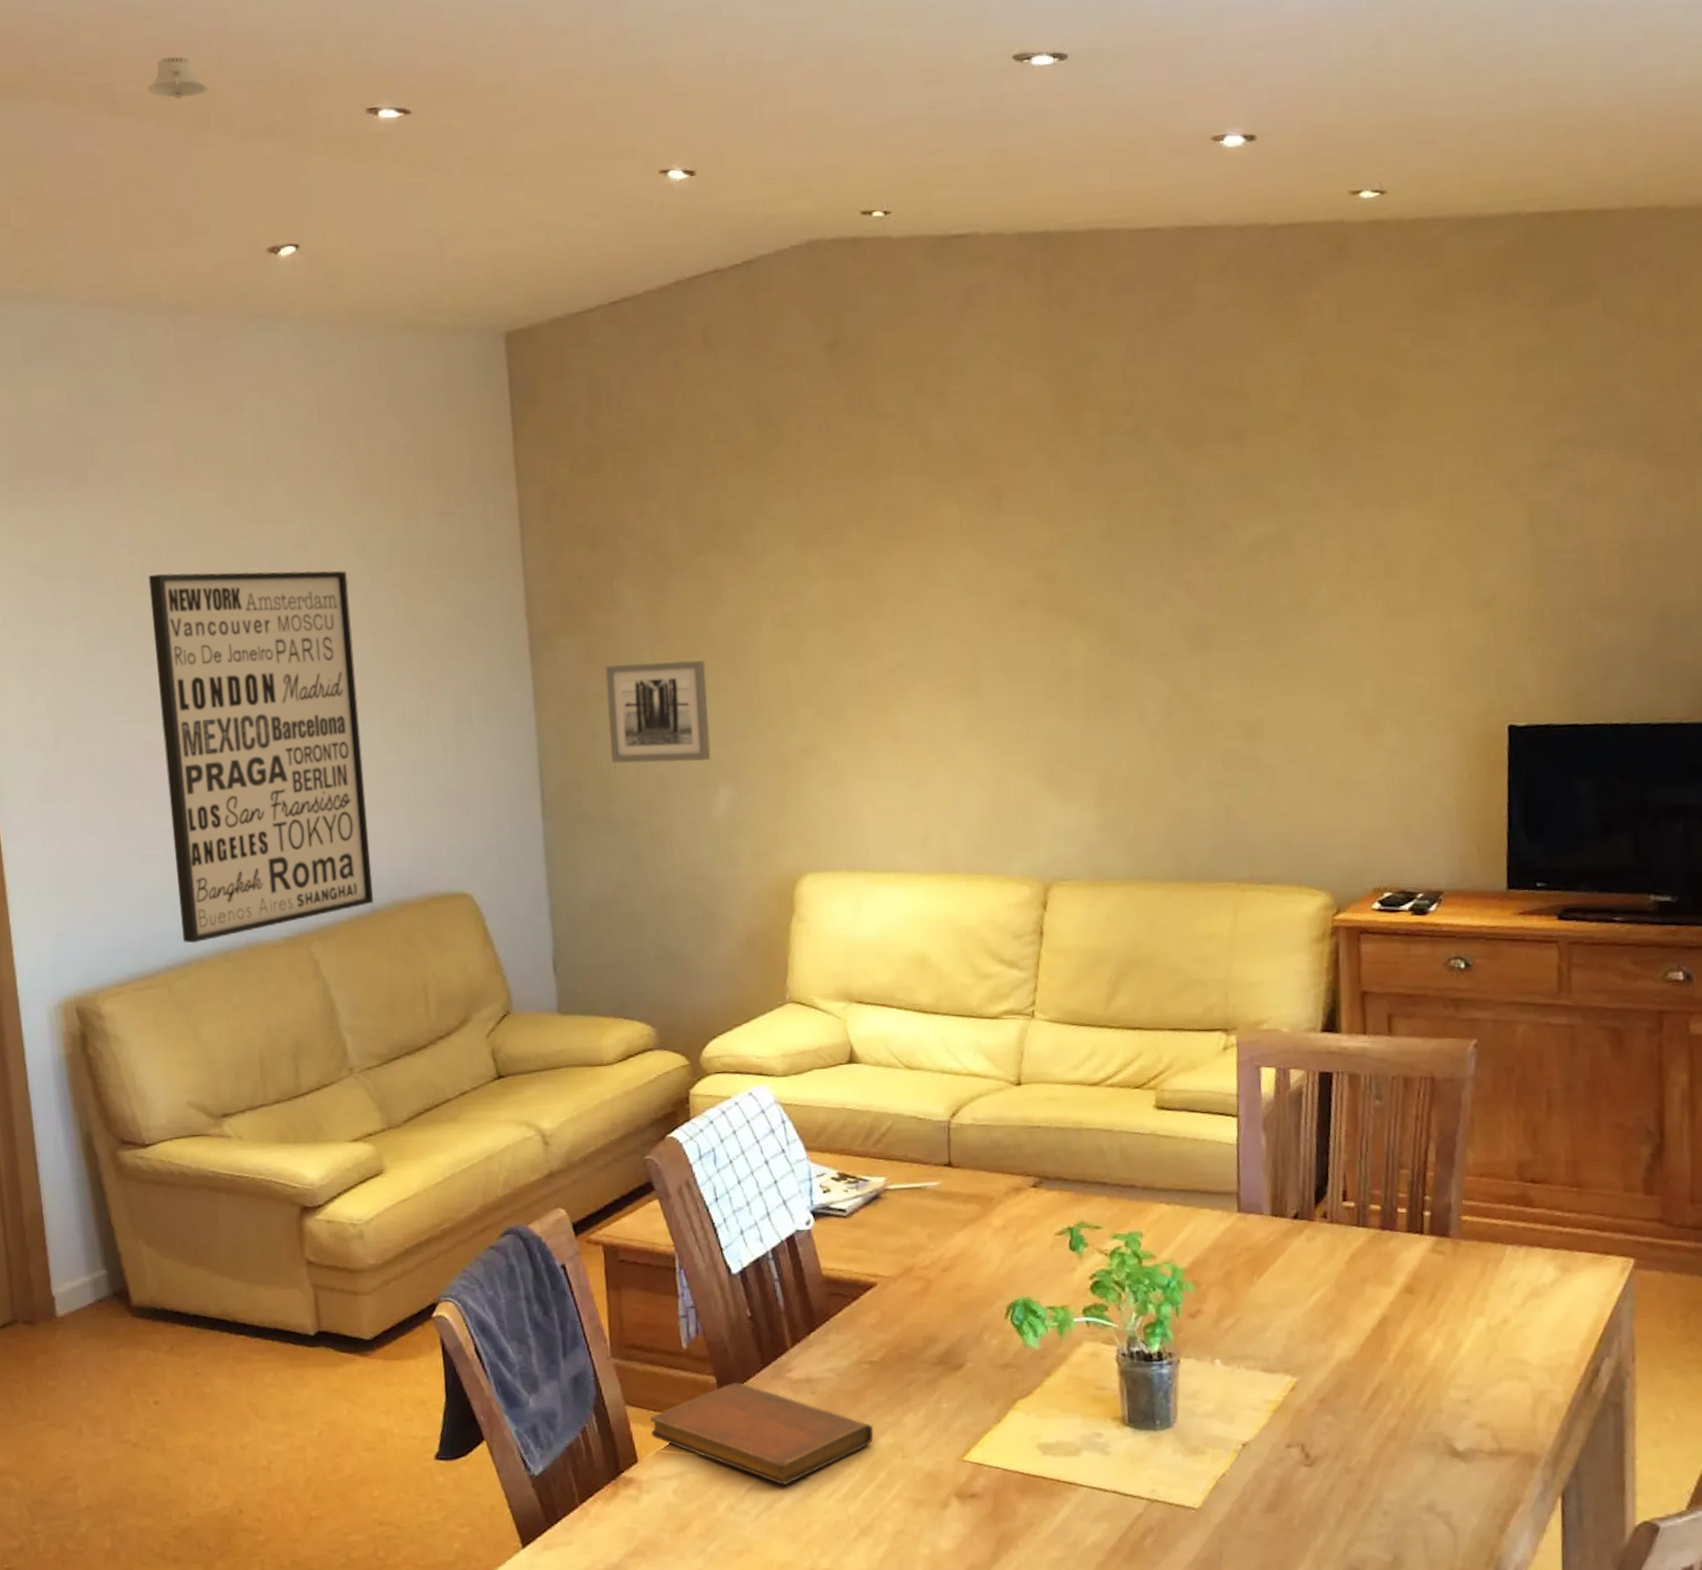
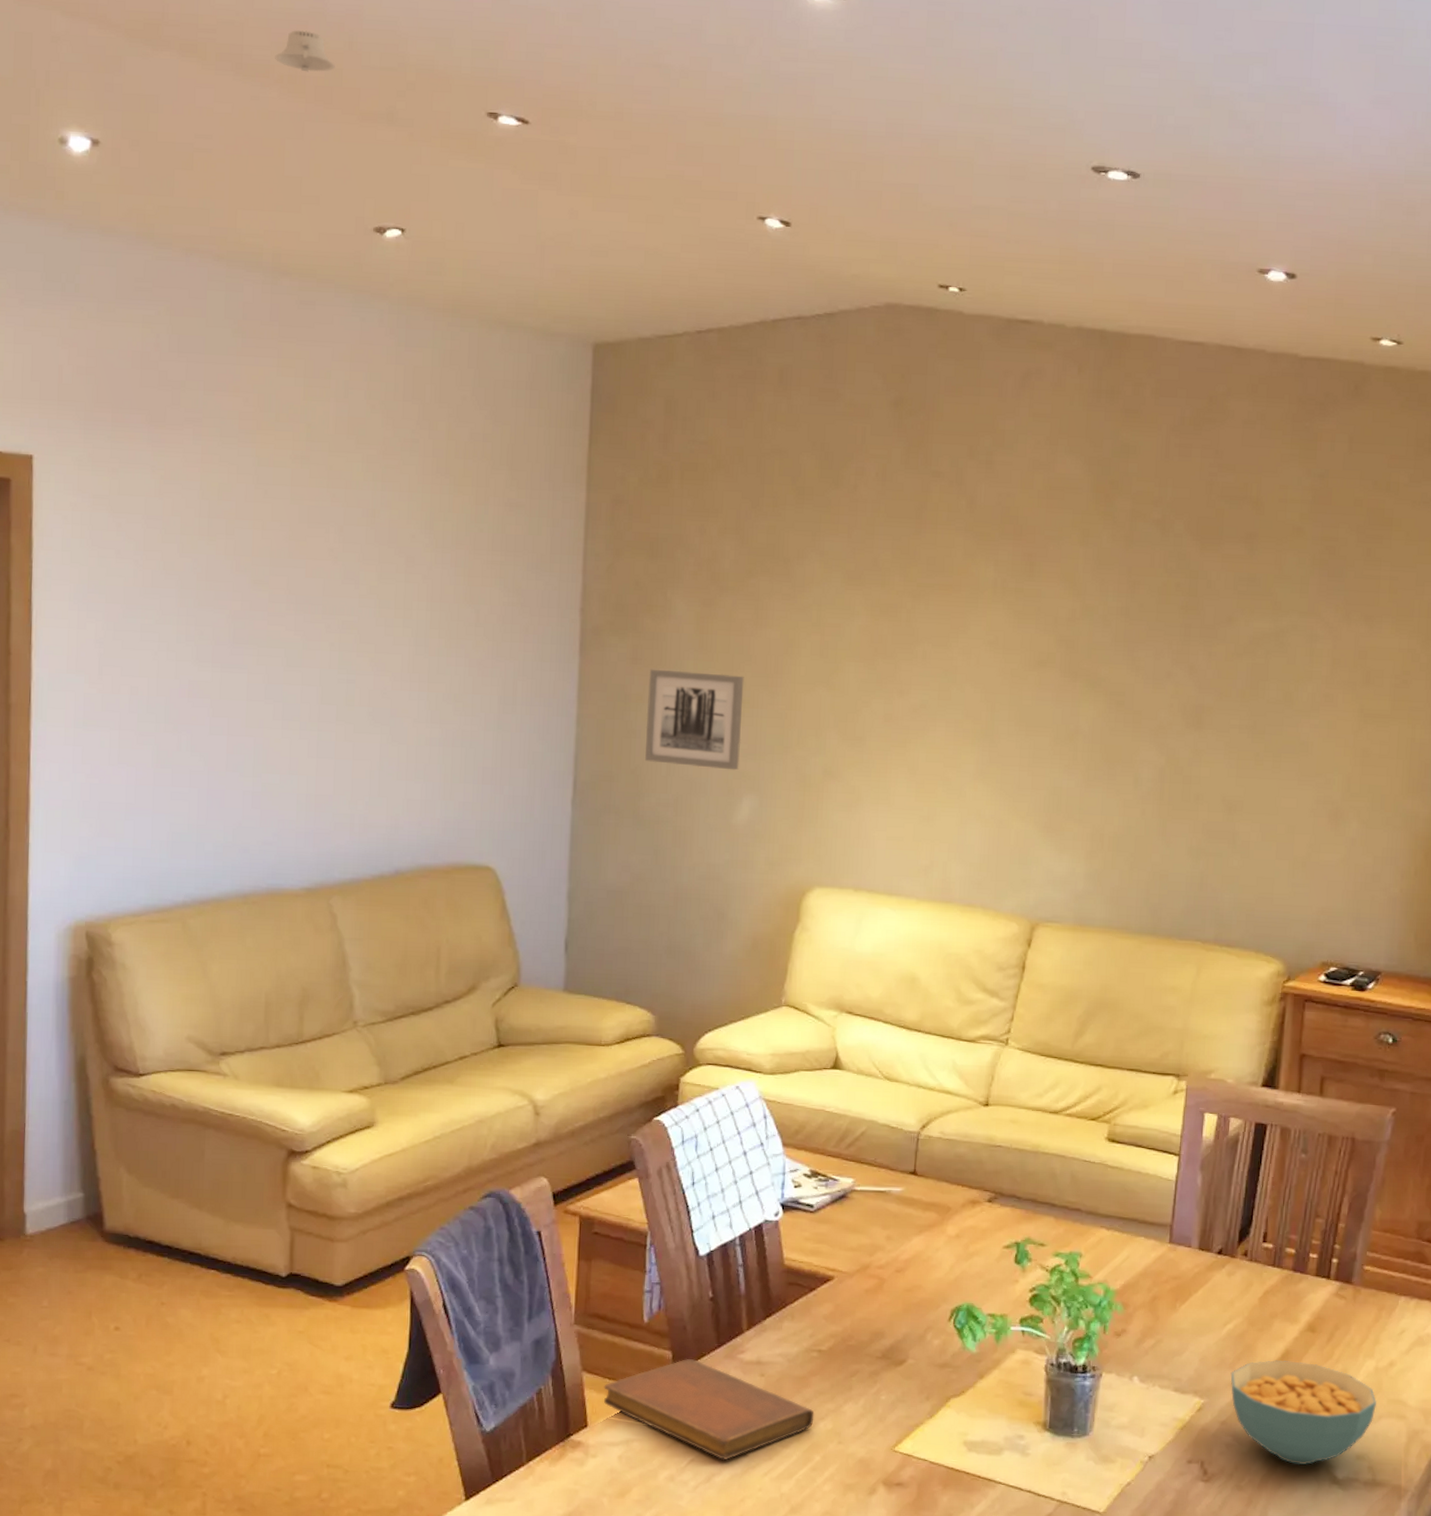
wall art: present [148,570,374,943] -> none [203,521,413,883]
cereal bowl: none [1323,1327,1493,1439] -> present [1230,1359,1376,1465]

